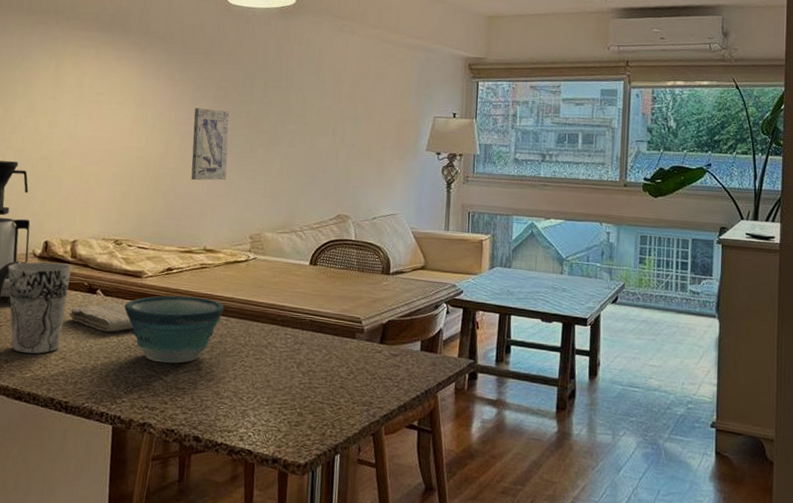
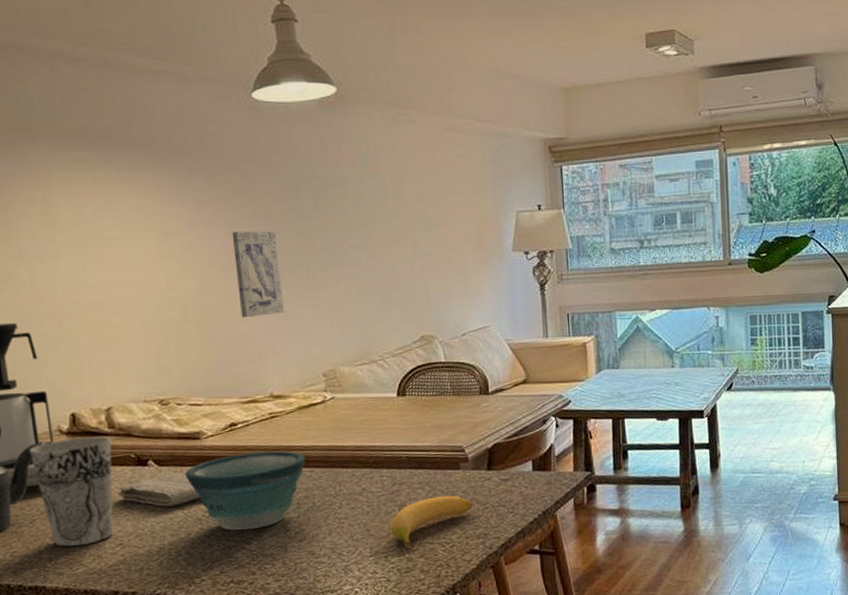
banana: none [287,360,363,405] -> present [389,495,473,549]

